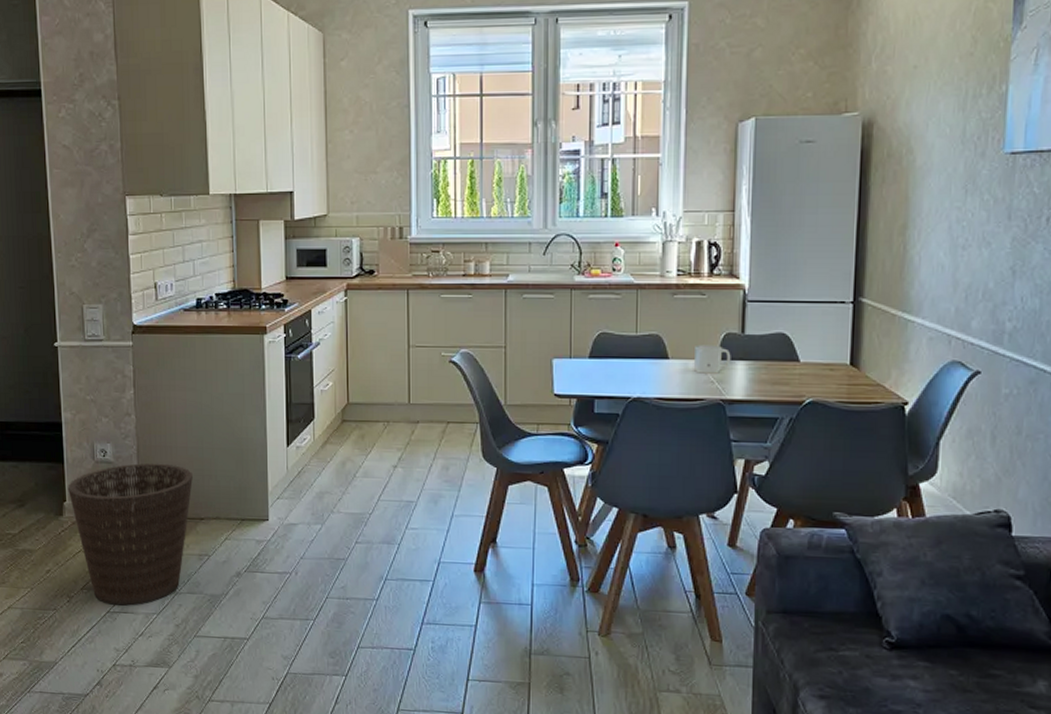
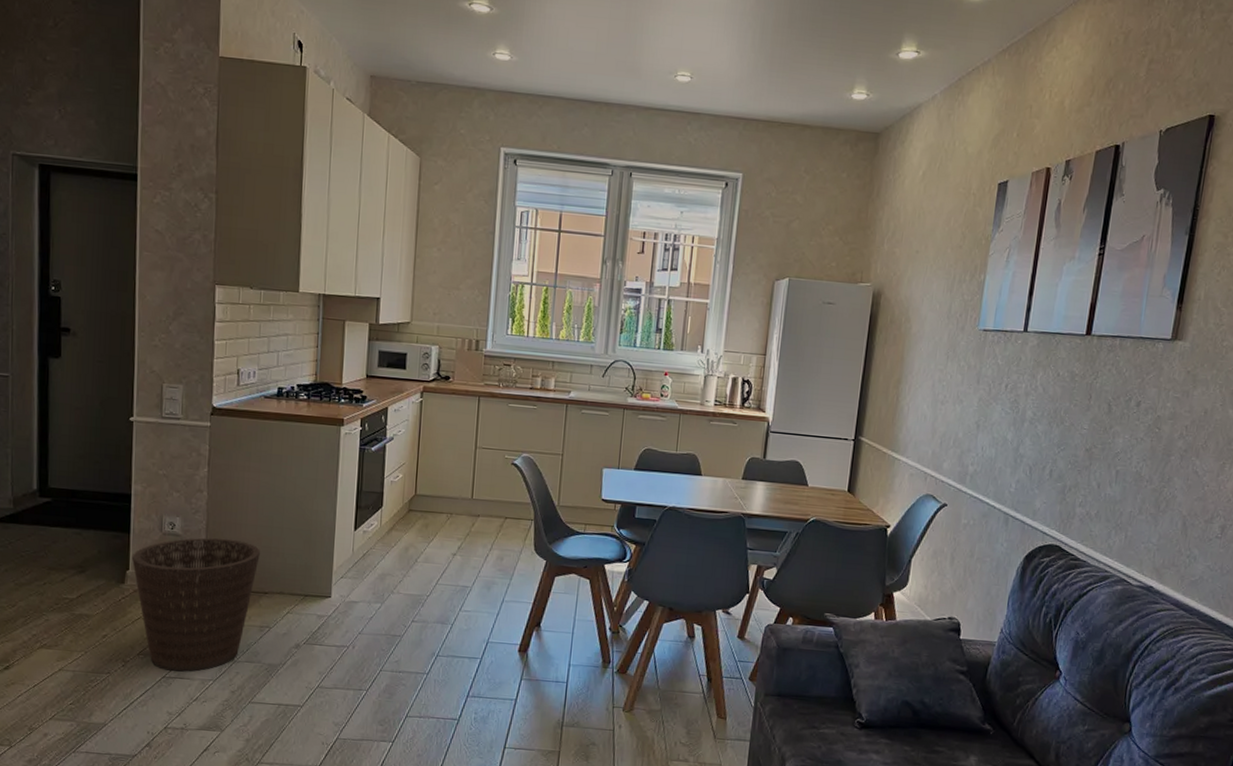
mug: present [694,345,731,375] -> none [722,465,753,492]

